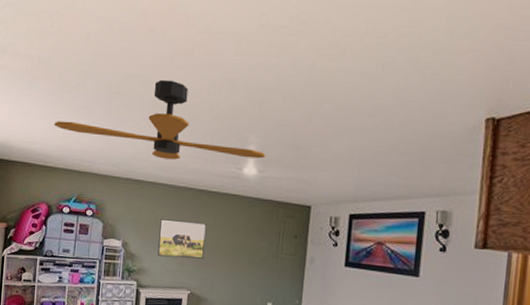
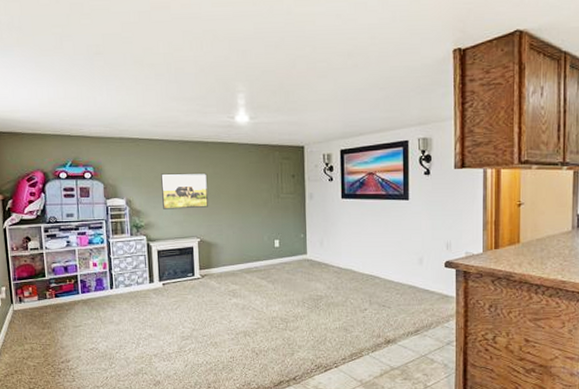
ceiling fan: present [54,79,266,160] -> none [36,36,255,115]

